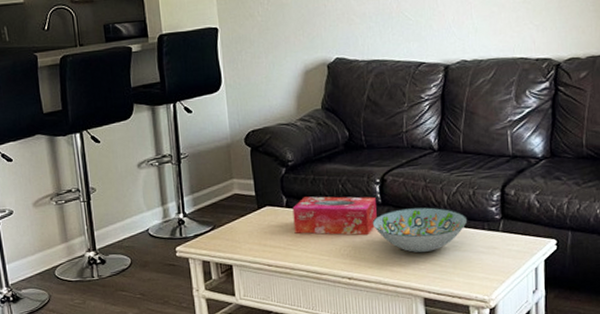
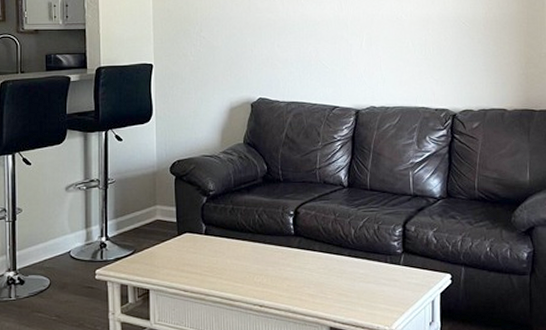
tissue box: present [292,196,377,236] -> none [211,225,289,265]
decorative bowl: present [372,206,468,253] -> none [284,239,372,283]

